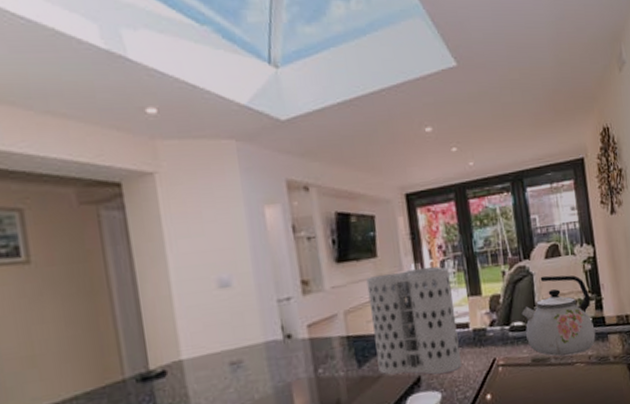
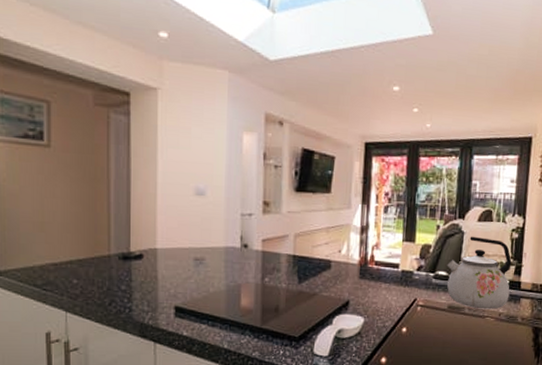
utensil holder: present [366,266,462,375] -> none [315,209,391,302]

